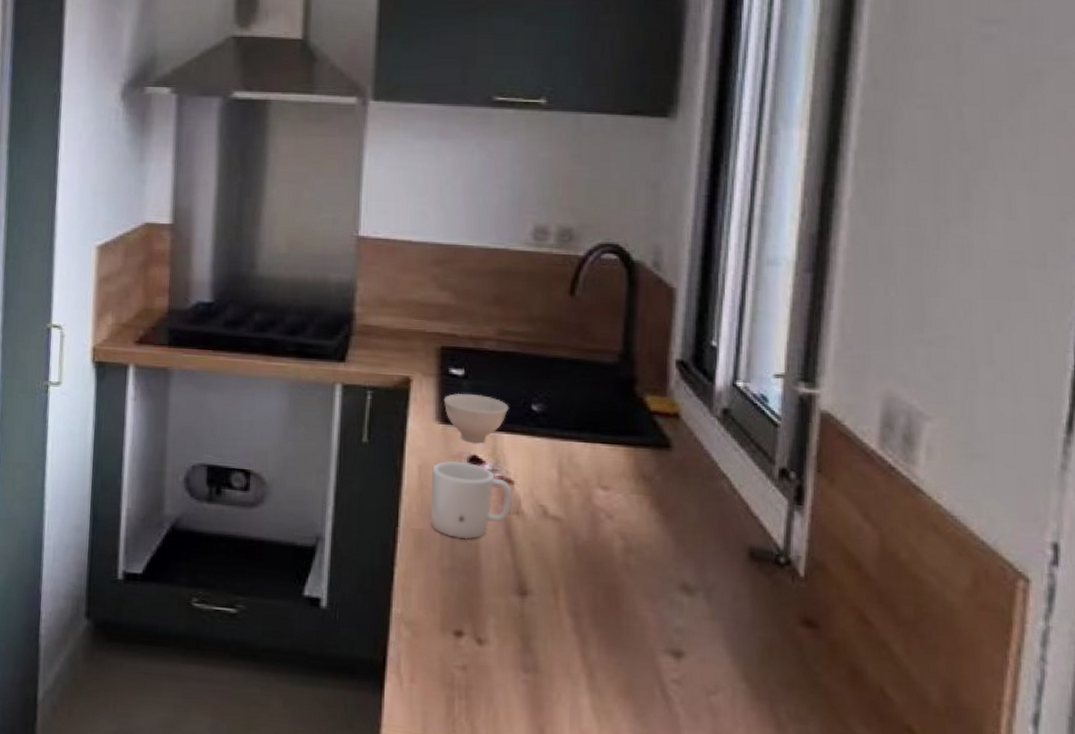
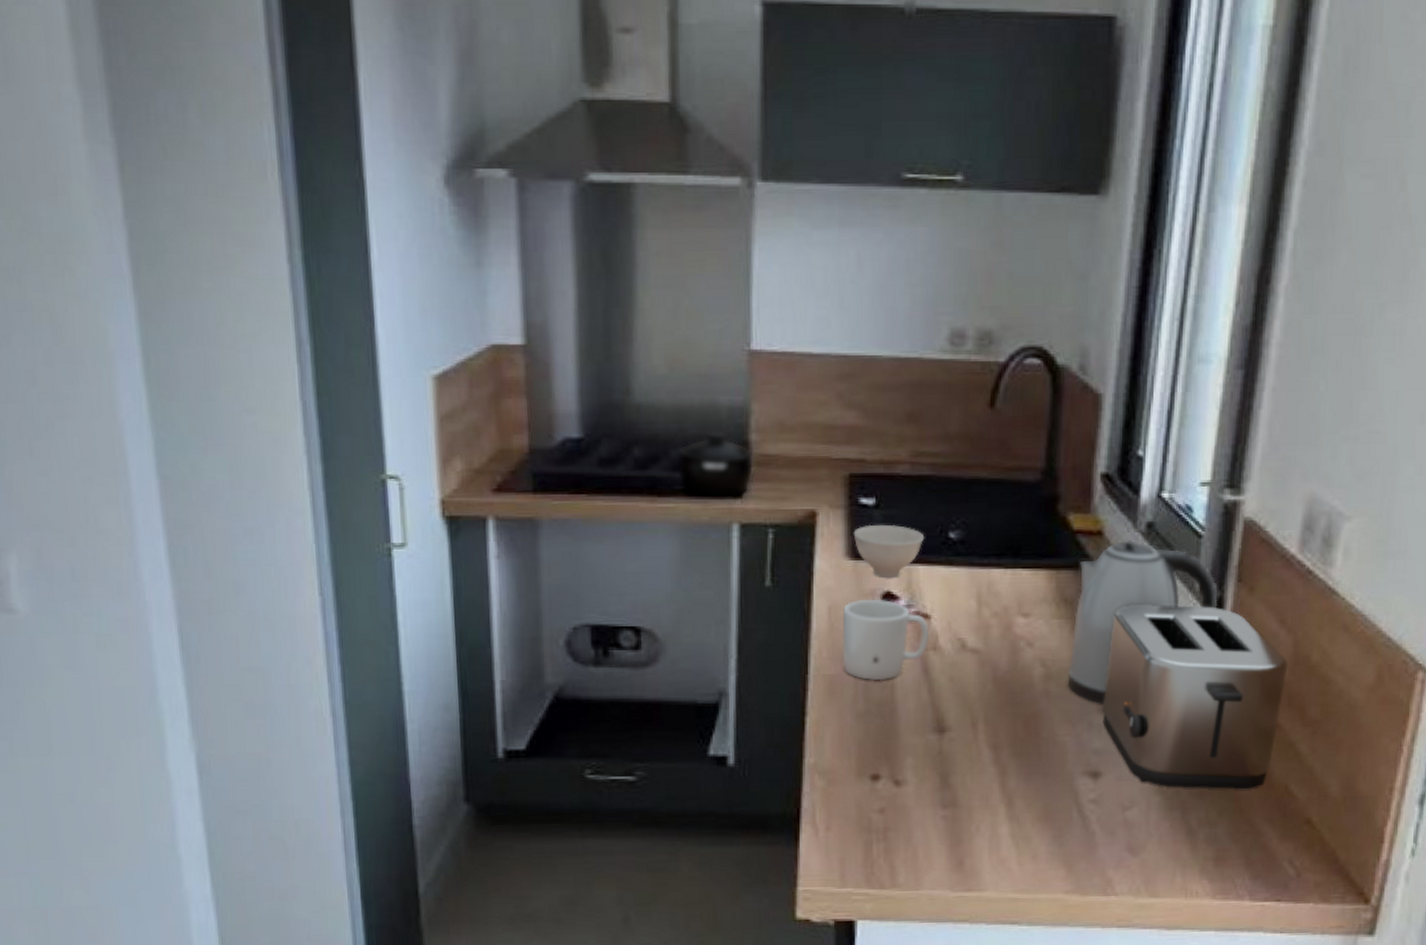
saucepan: none [290,302,357,361] -> present [677,430,754,498]
kettle: none [647,424,798,582] -> present [1067,541,1218,704]
toaster: none [682,486,875,686] -> present [1102,605,1288,789]

